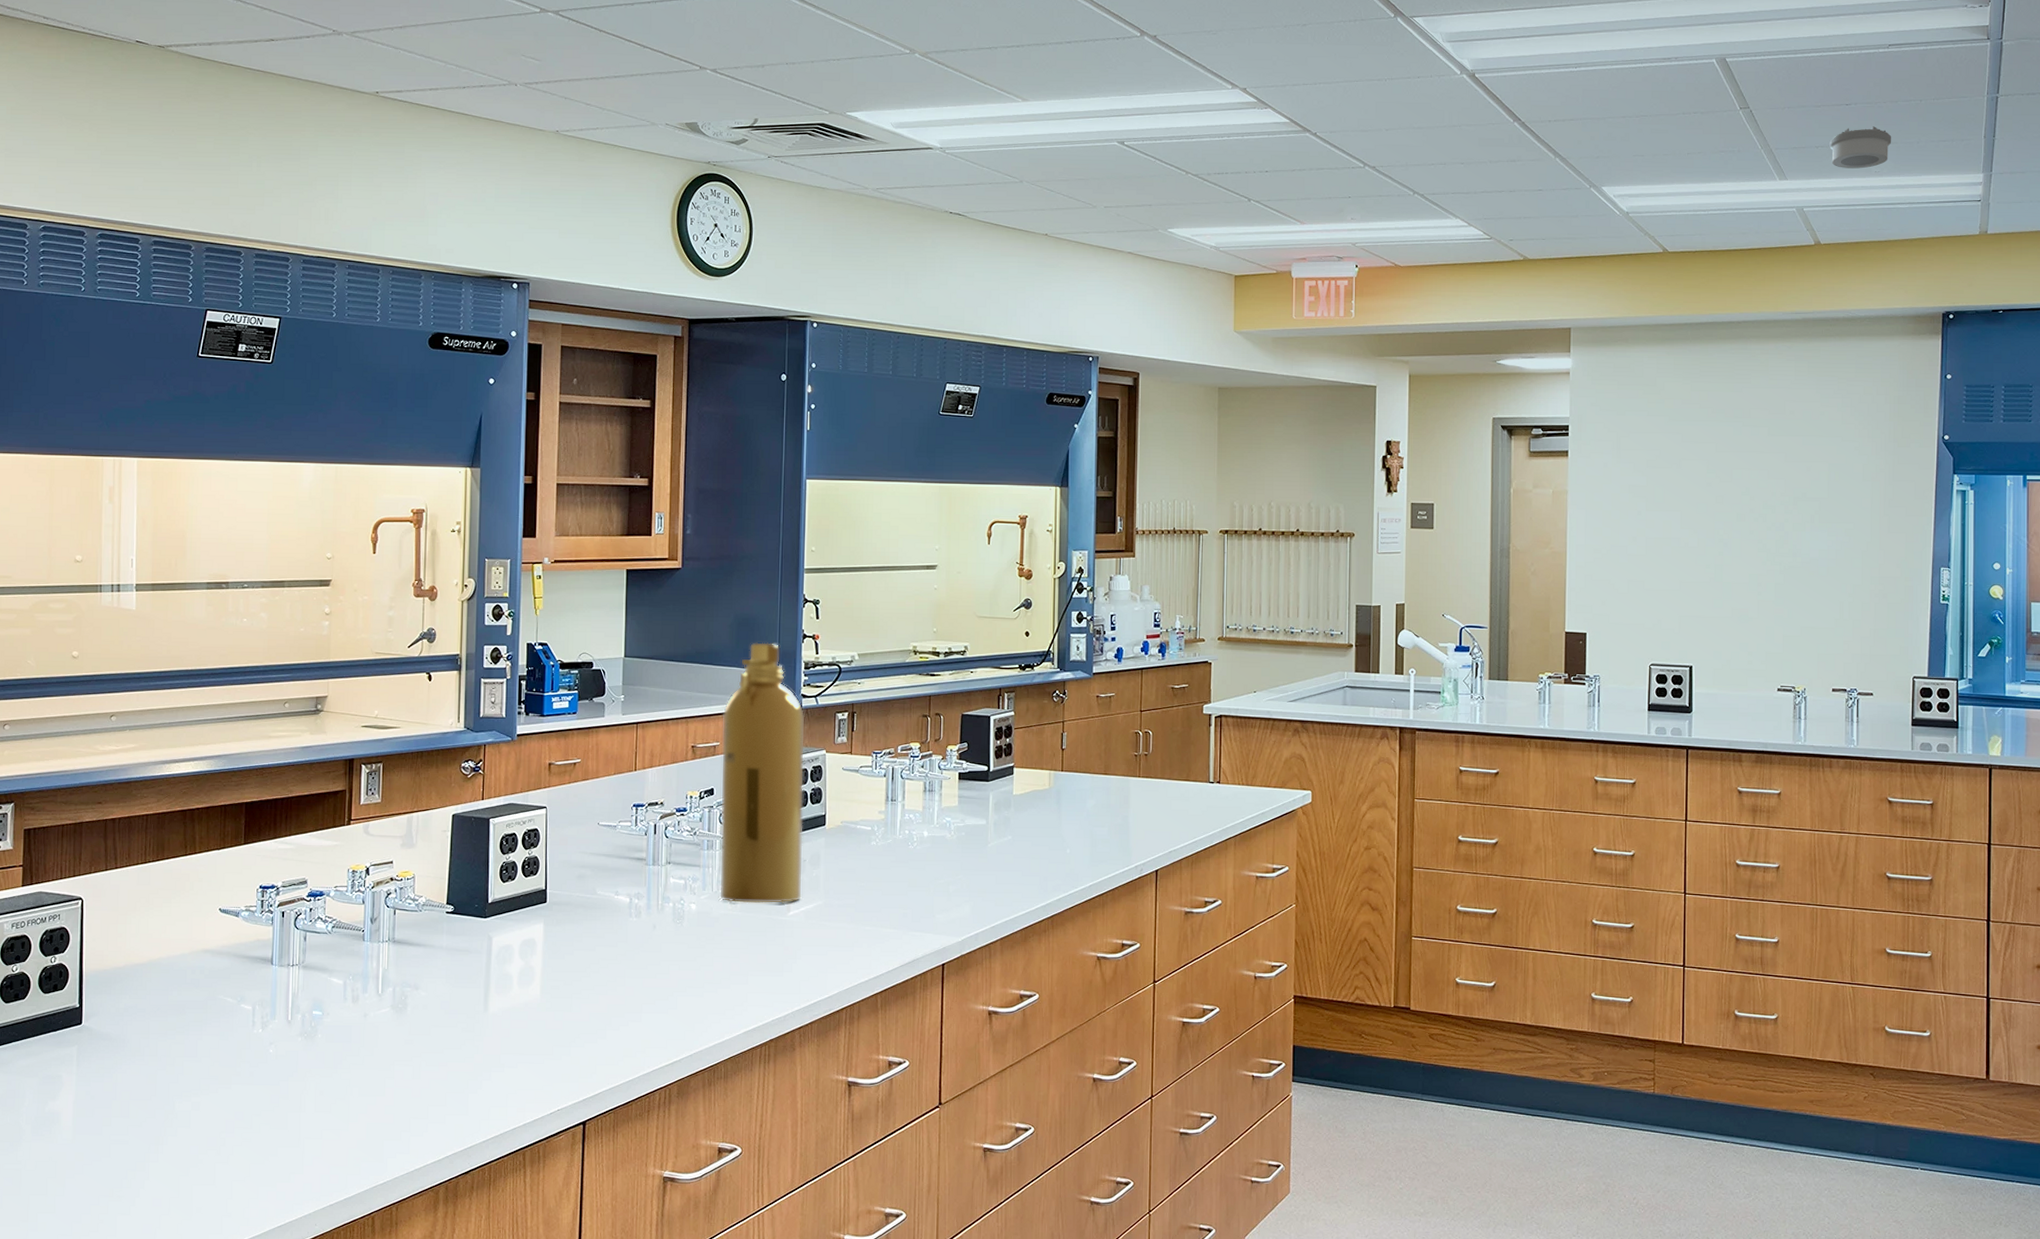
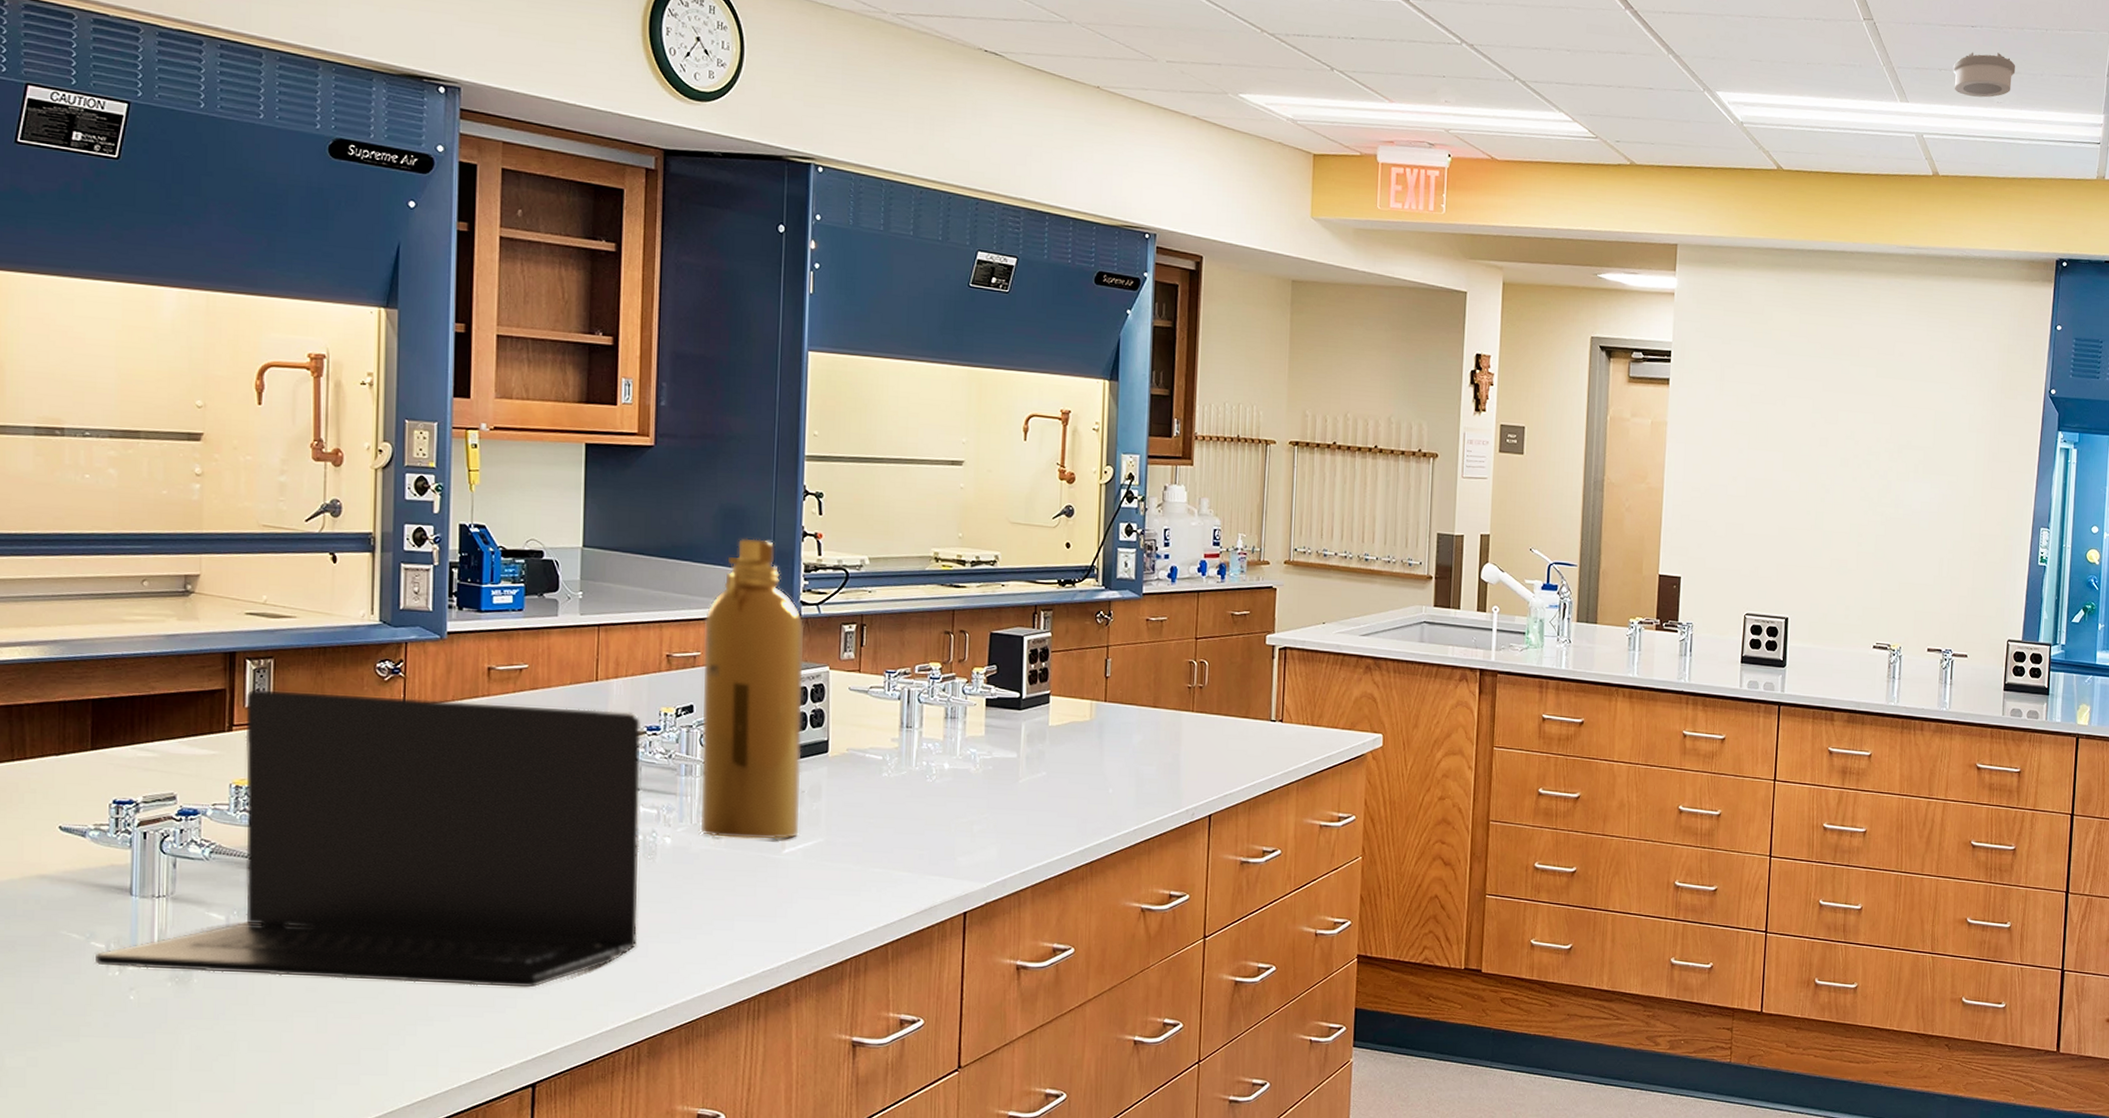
laptop: none [244,789,671,1038] -> present [96,689,641,988]

